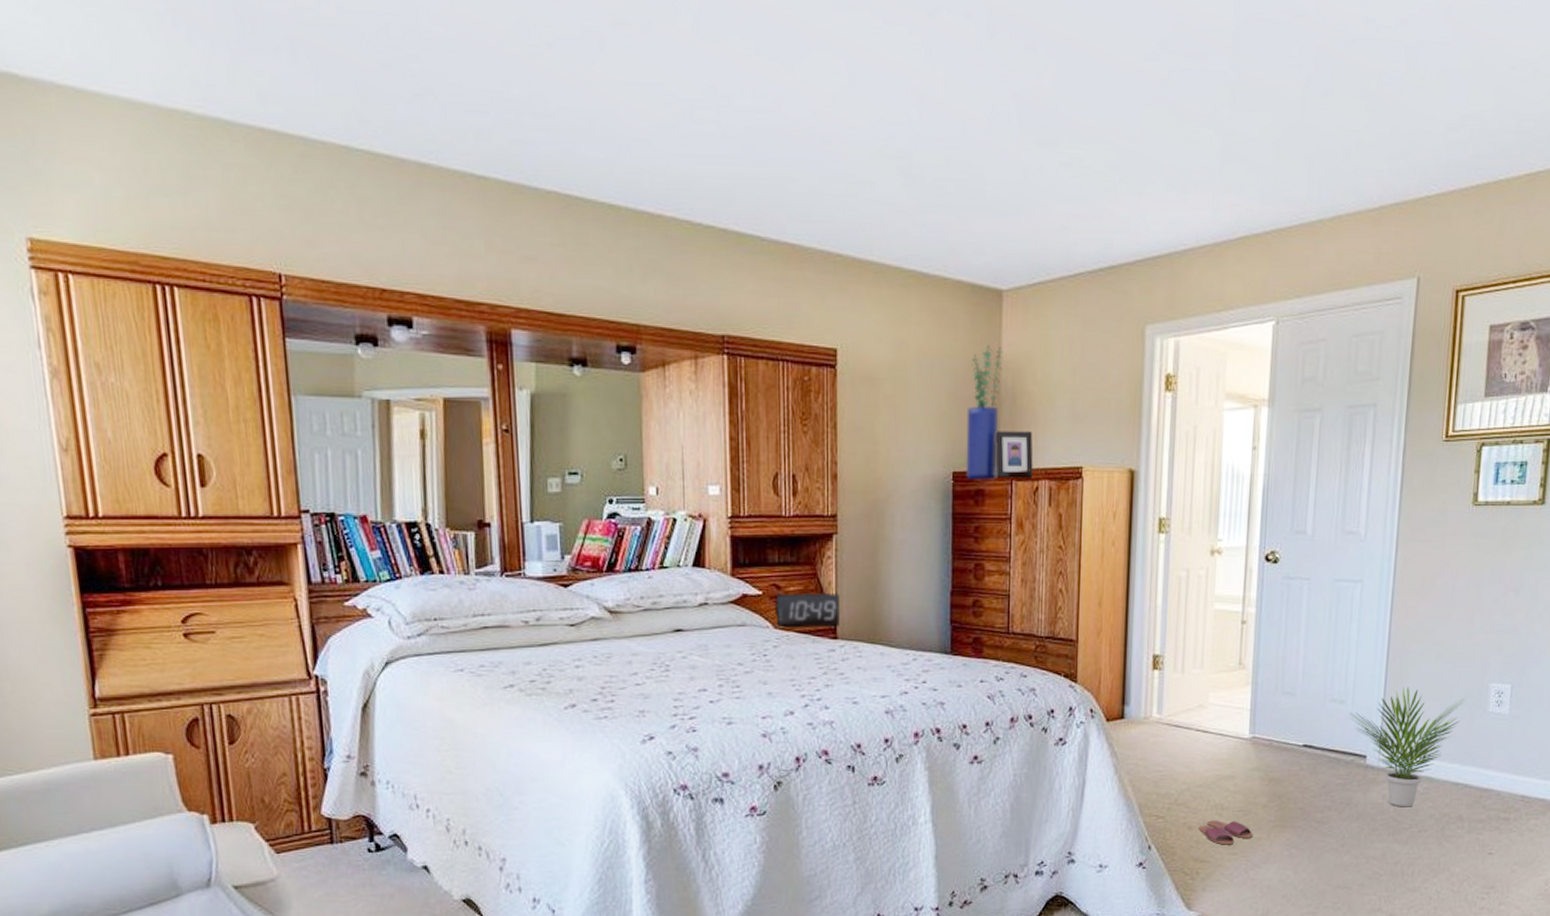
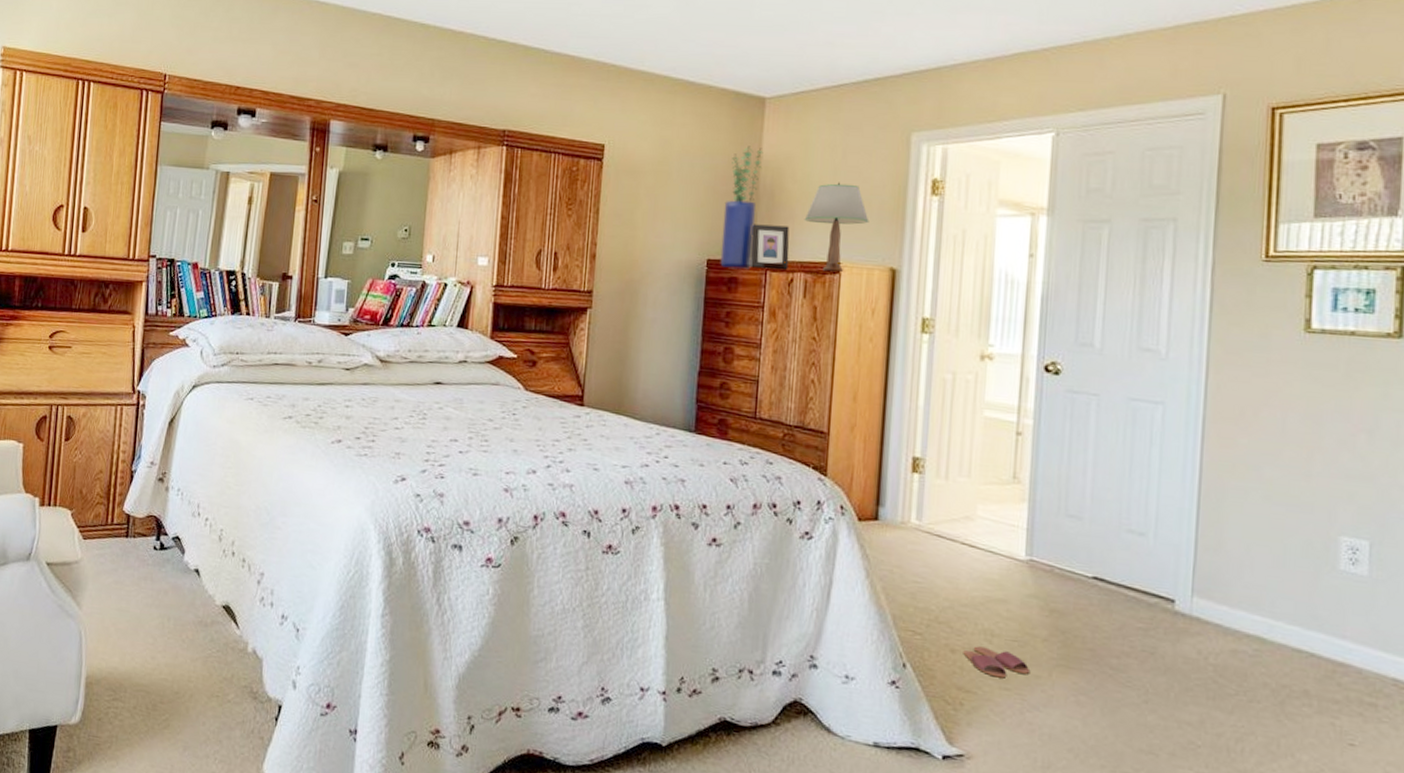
alarm clock: present [775,592,840,626] -> none [528,358,589,394]
table lamp: none [1046,381,1108,478] -> present [804,182,869,273]
potted plant: present [1349,686,1464,807] -> none [1151,526,1305,670]

